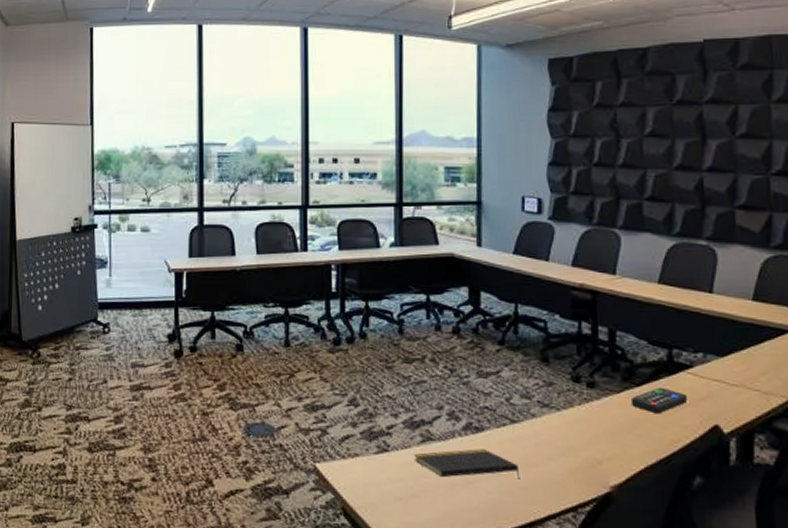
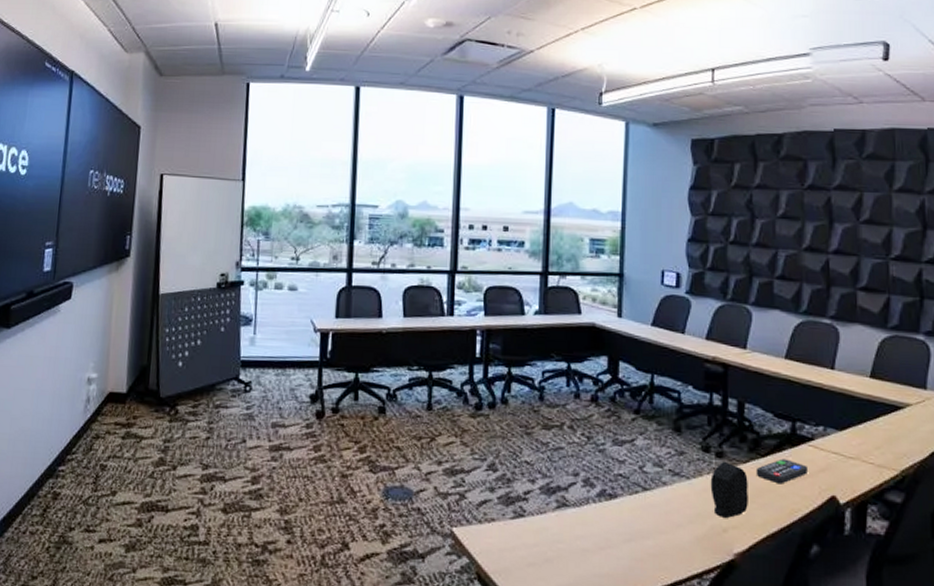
notepad: present [414,449,520,479] -> none [549,515,650,546]
speaker: none [582,391,624,450] -> present [710,461,748,518]

